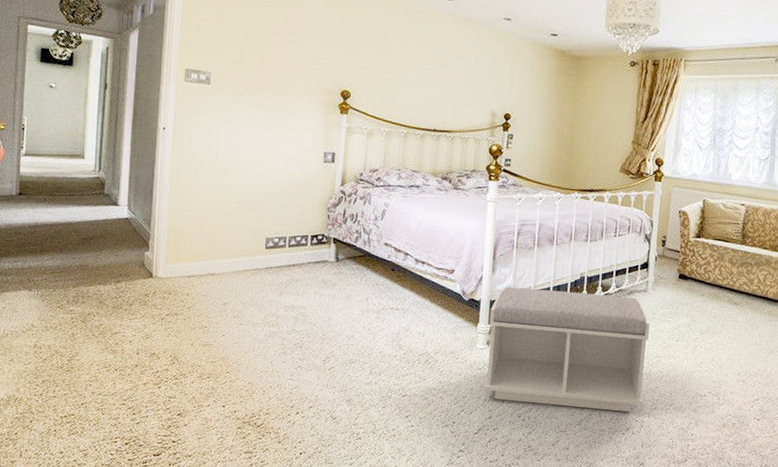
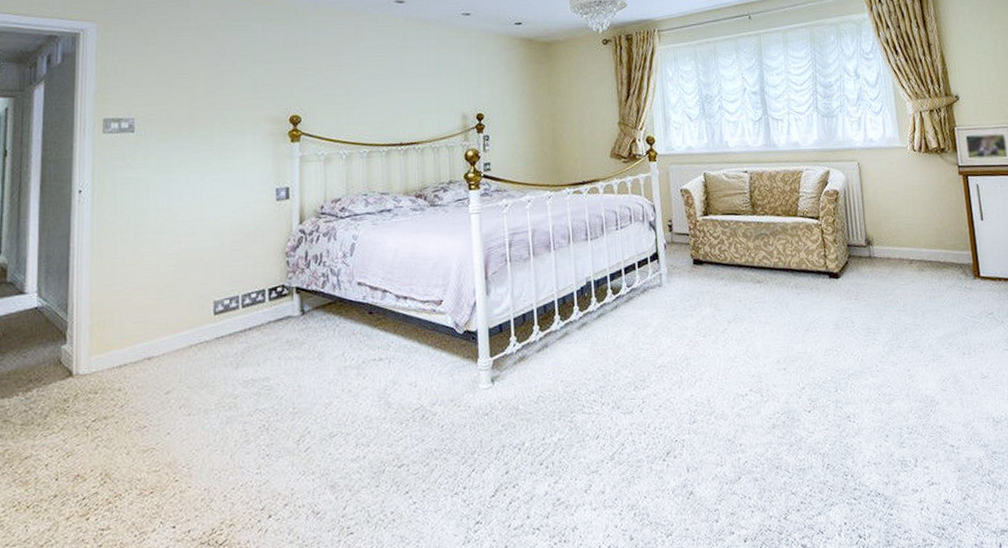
bench: present [484,287,650,412] -> none [490,295,680,449]

